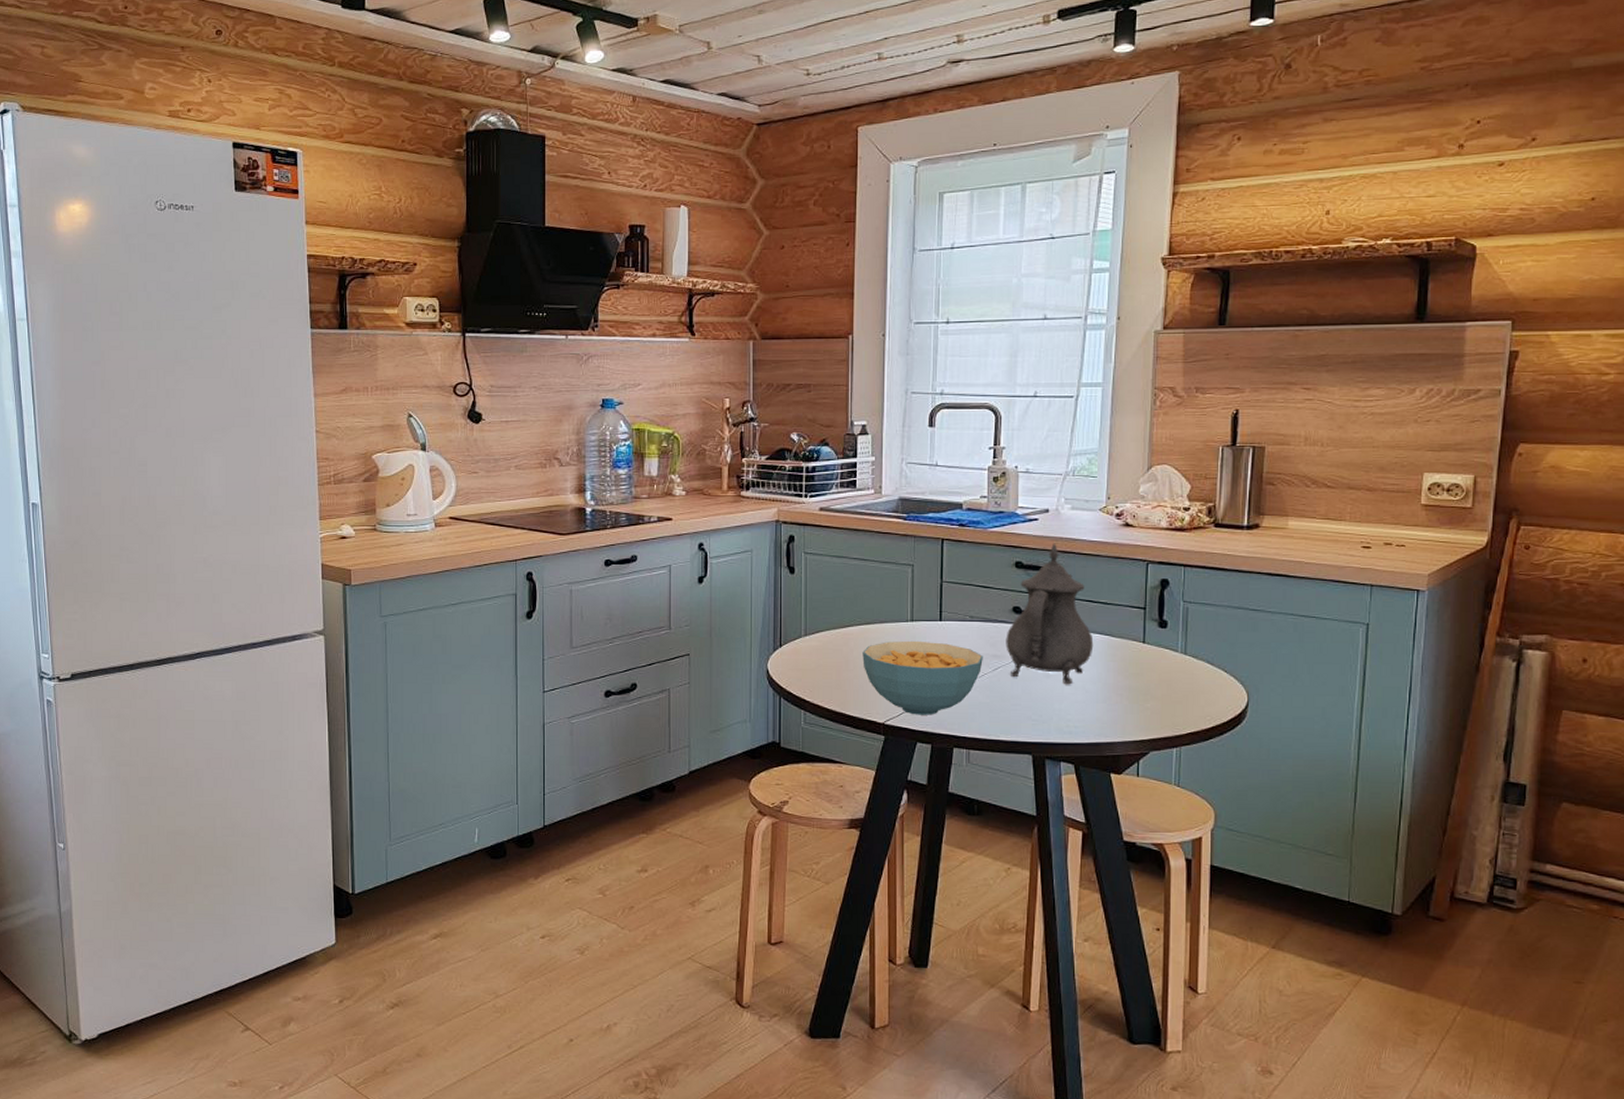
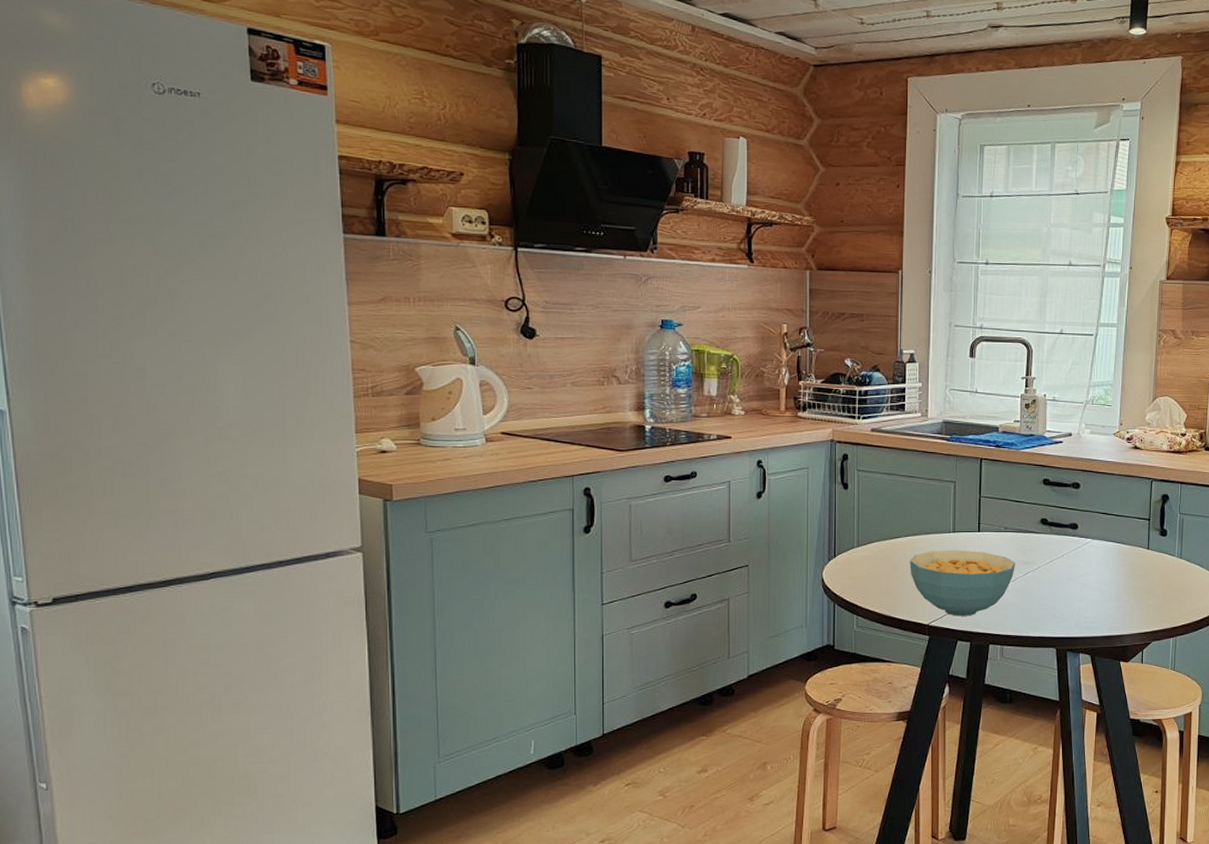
teapot: present [1006,543,1094,685] -> none [1034,463,1108,586]

